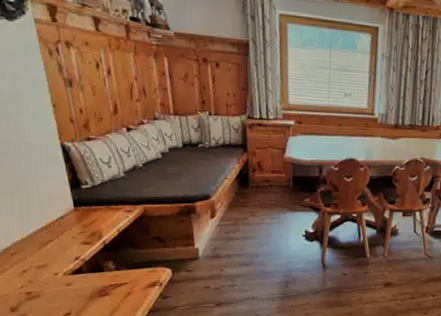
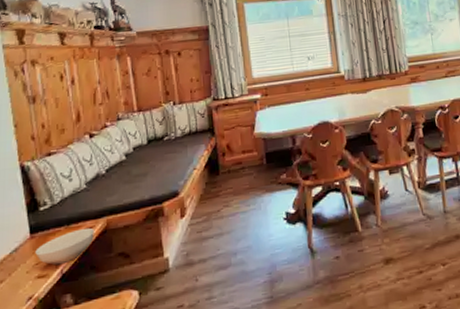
bowl: none [80,210,132,237] -> present [35,227,94,265]

